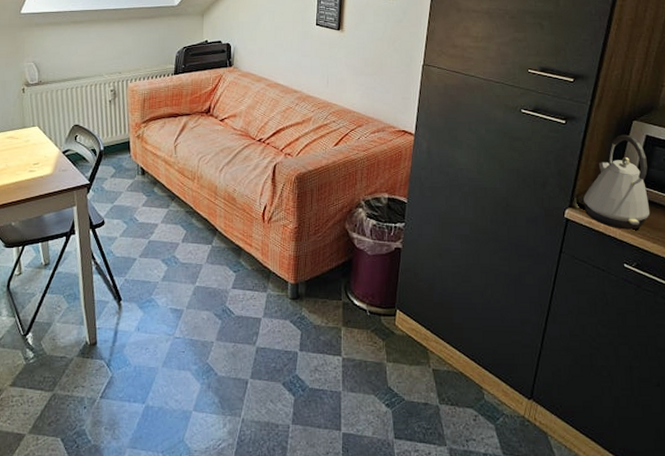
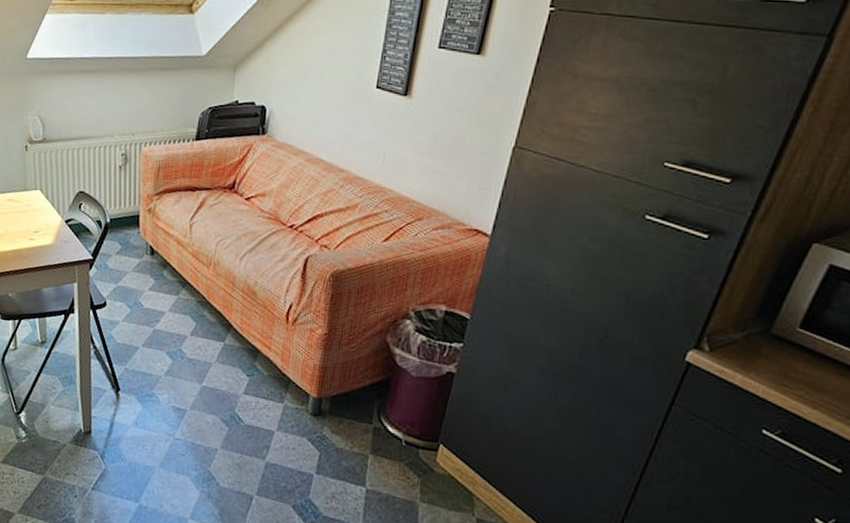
kettle: present [583,134,650,230] -> none [716,260,825,388]

